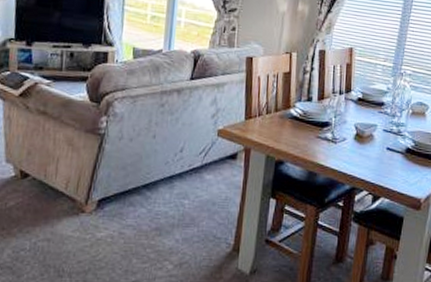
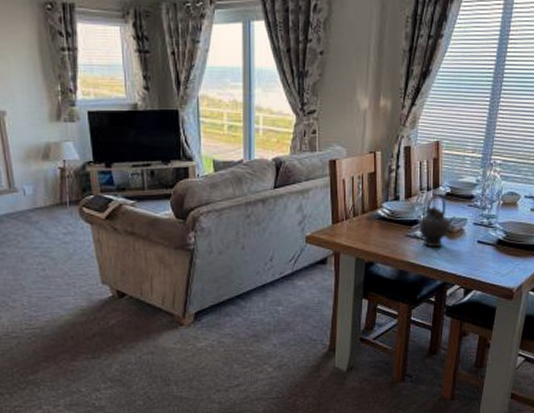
teapot: none [331,99,366,151] -> present [420,195,455,248]

